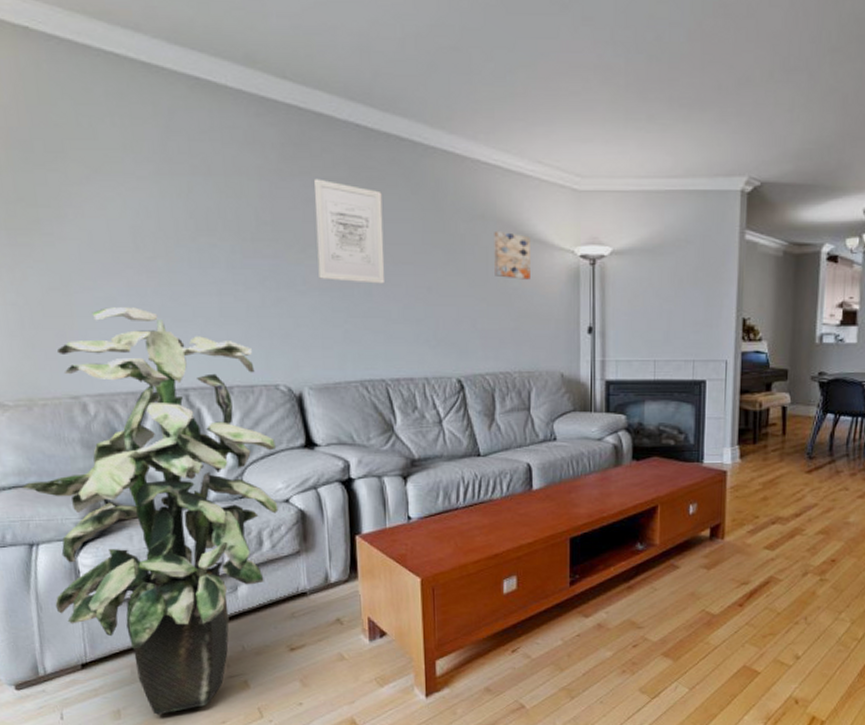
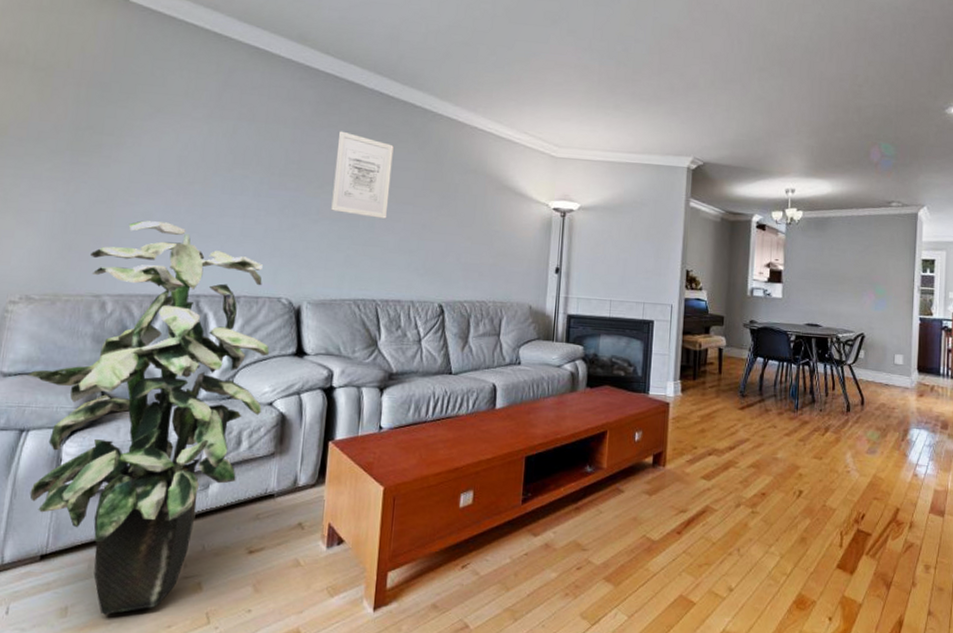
wall art: present [494,230,530,280] -> none [480,183,513,225]

